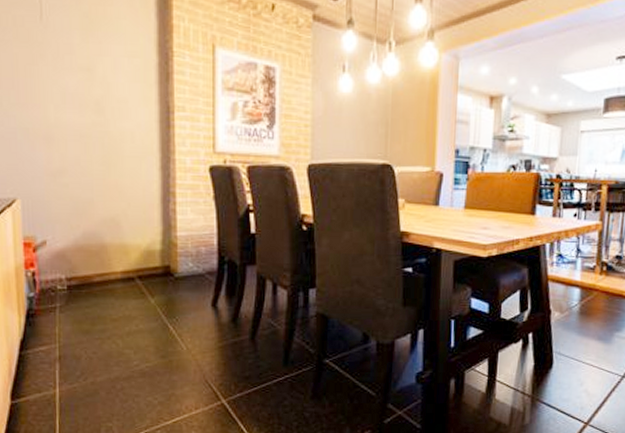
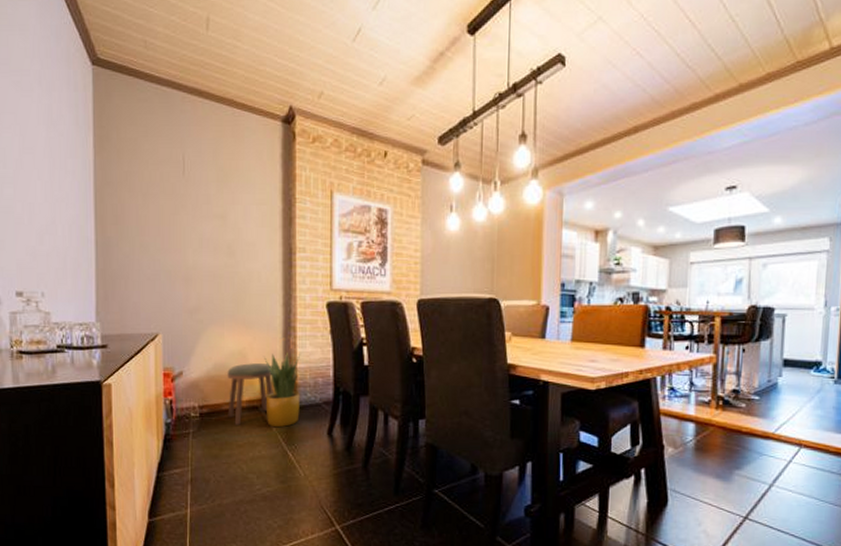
stool: none [98,231,151,298] -> present [227,363,273,425]
planter: none [140,220,182,300] -> present [264,352,301,428]

